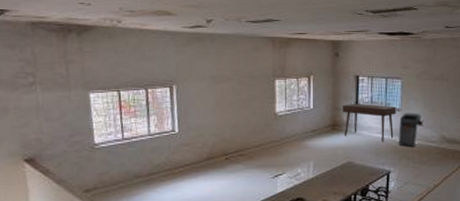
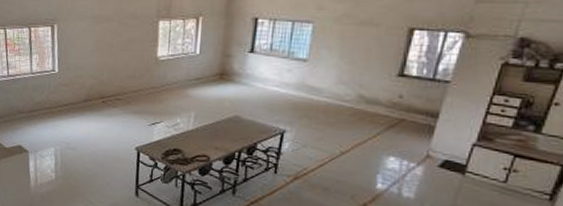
desk: present [342,103,397,142] -> none [233,50,302,96]
trash can: present [399,113,424,148] -> none [301,64,337,106]

